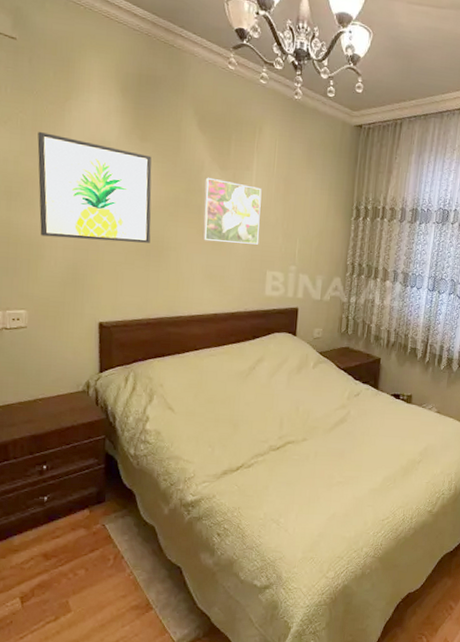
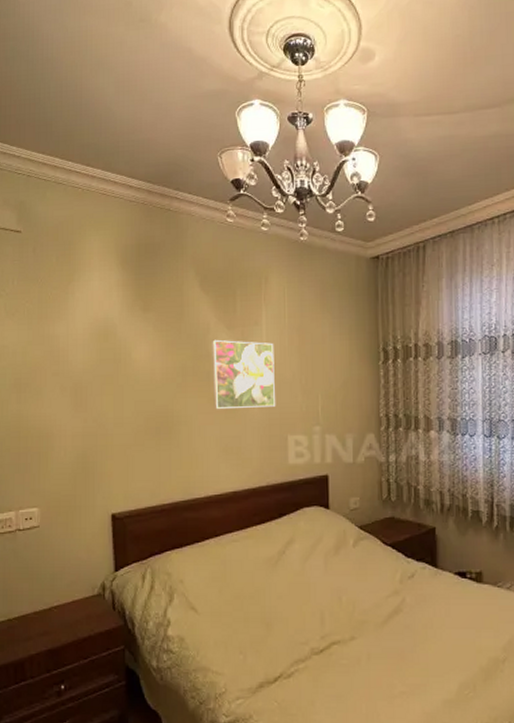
wall art: present [37,132,152,243] -> none [44,319,159,426]

